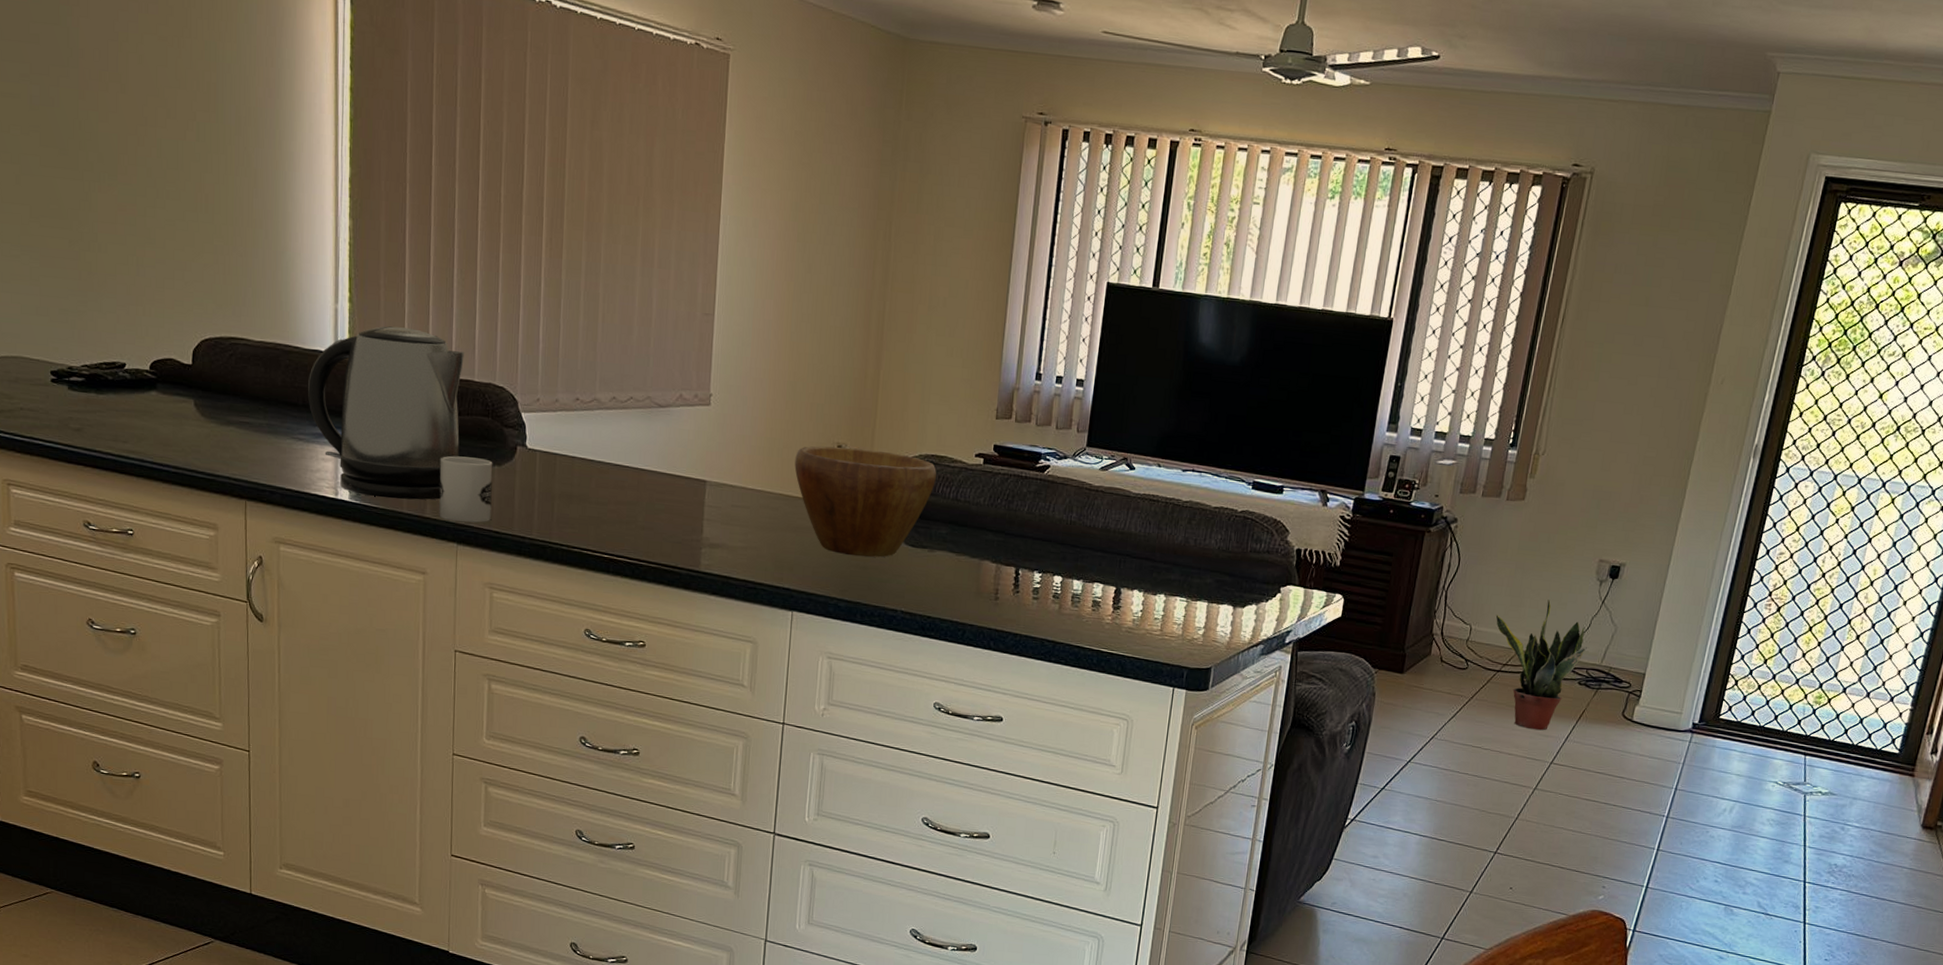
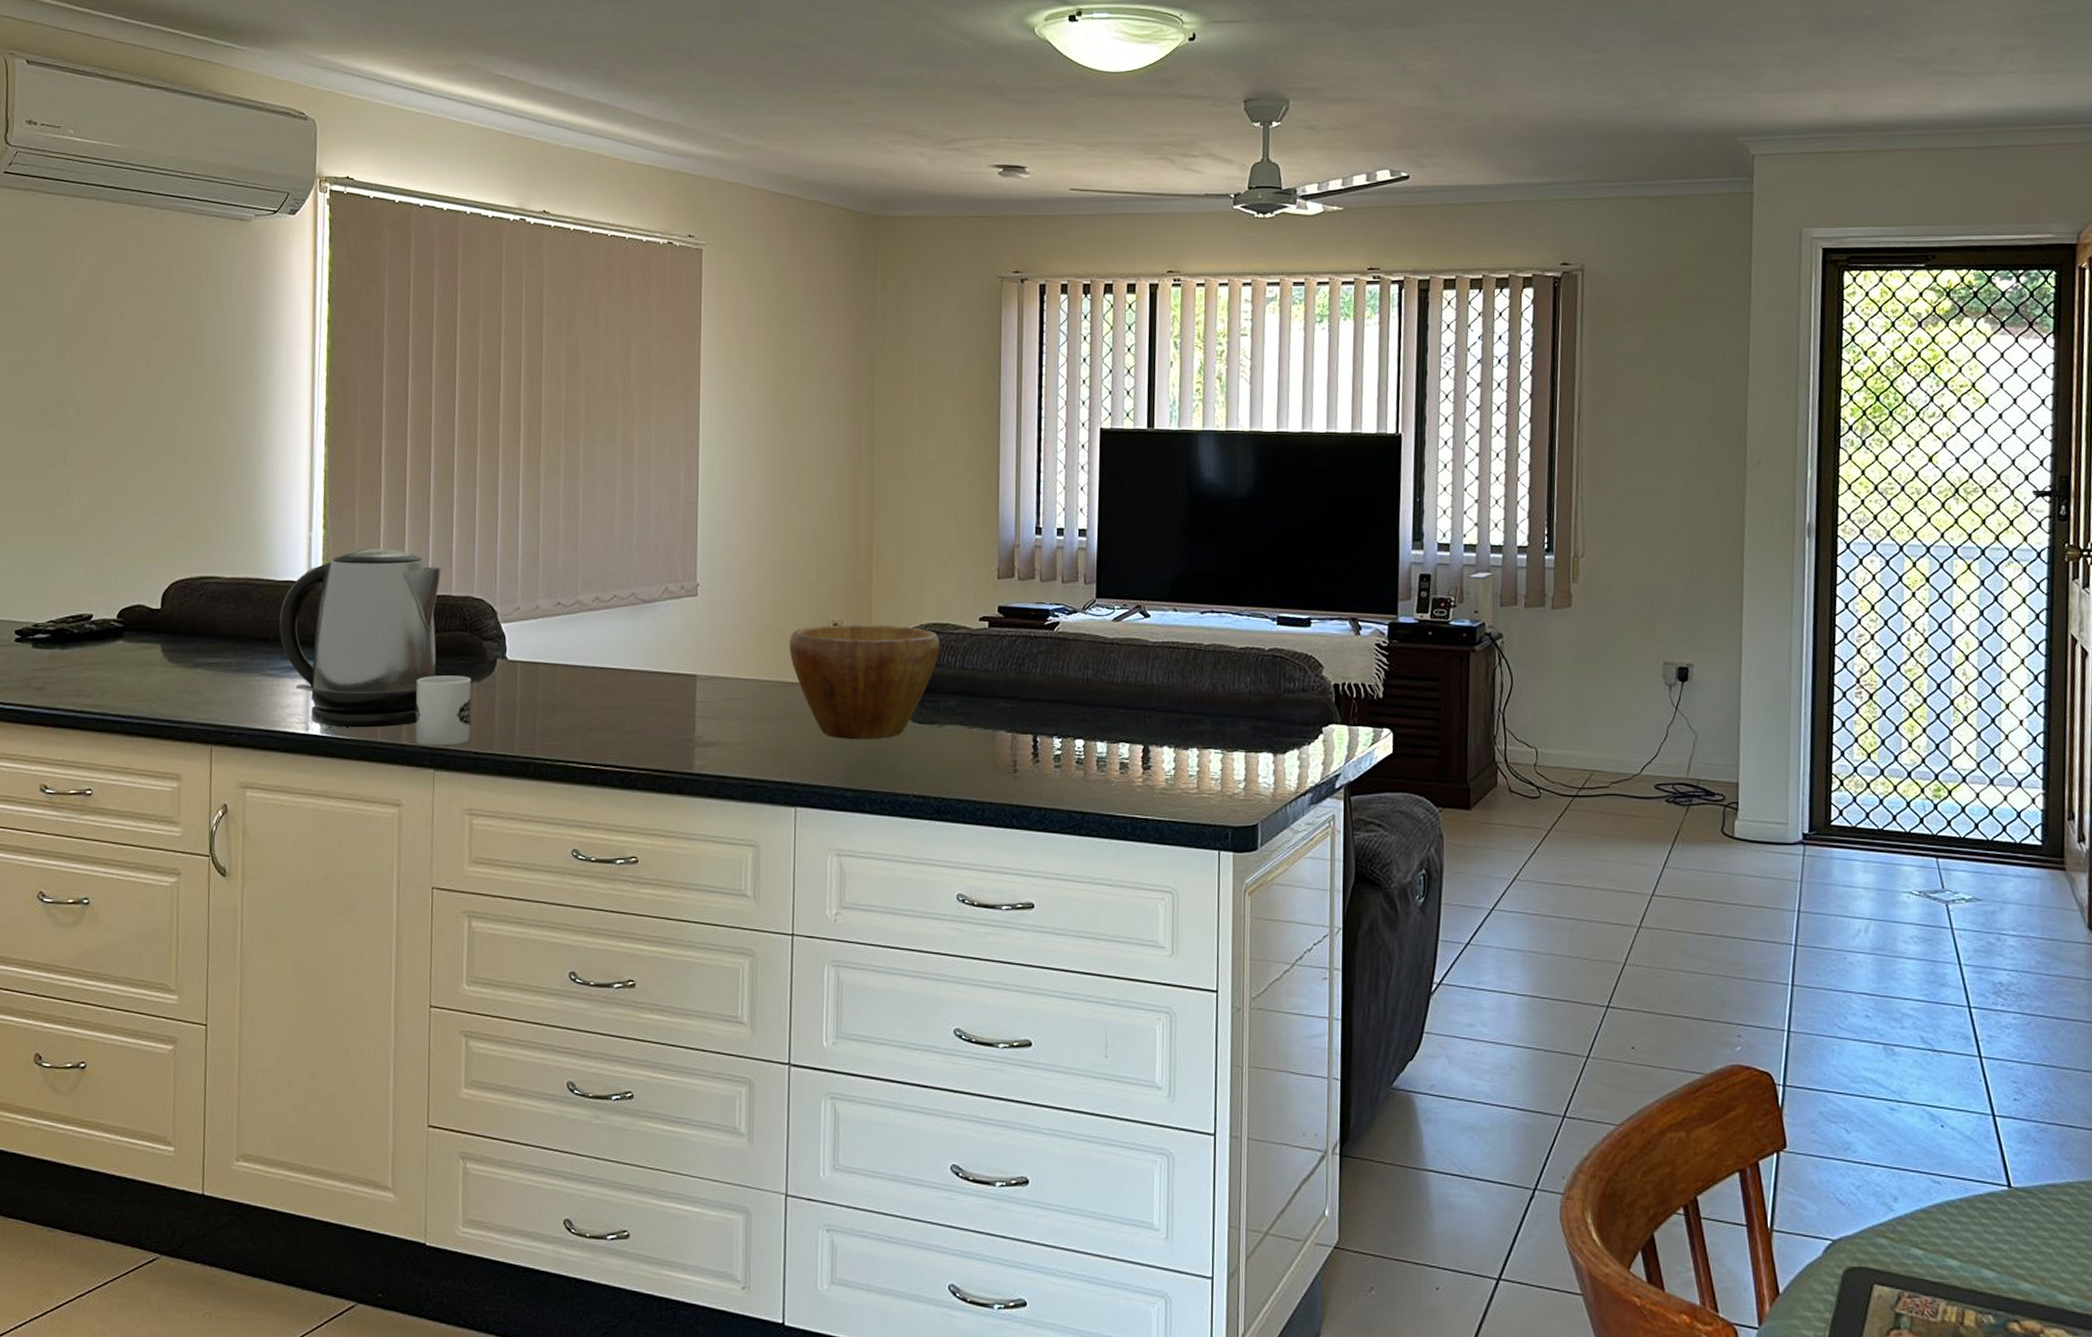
potted plant: present [1495,599,1587,731] -> none [1561,711,1668,859]

